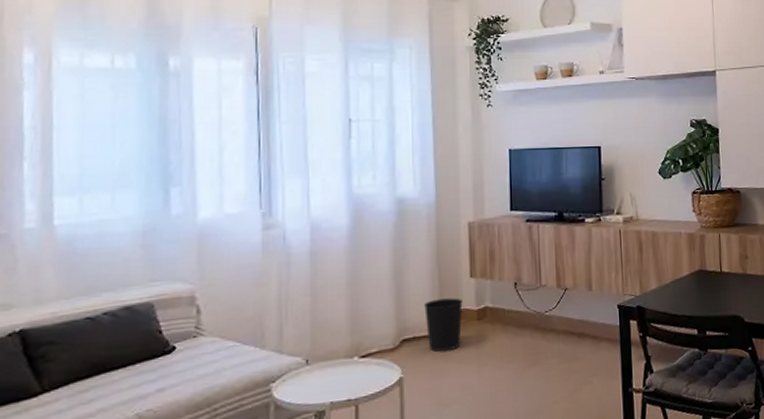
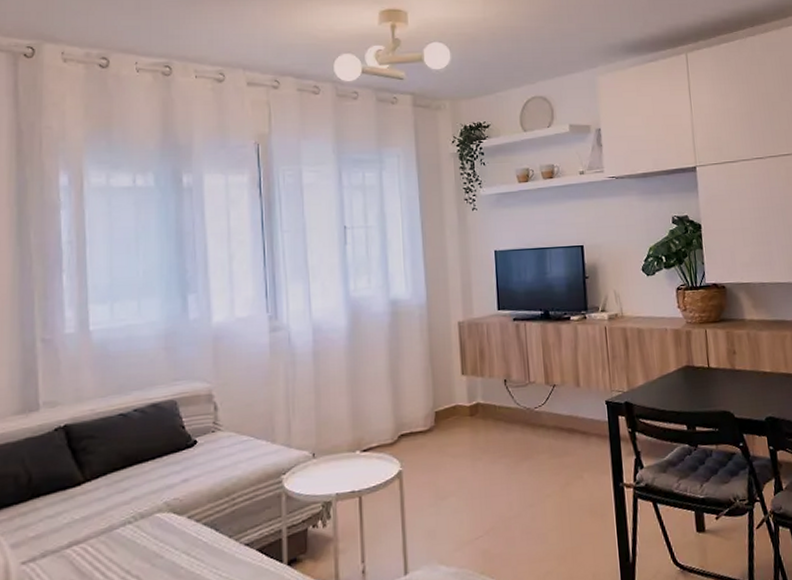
wastebasket: present [424,297,463,353] -> none [419,394,456,447]

